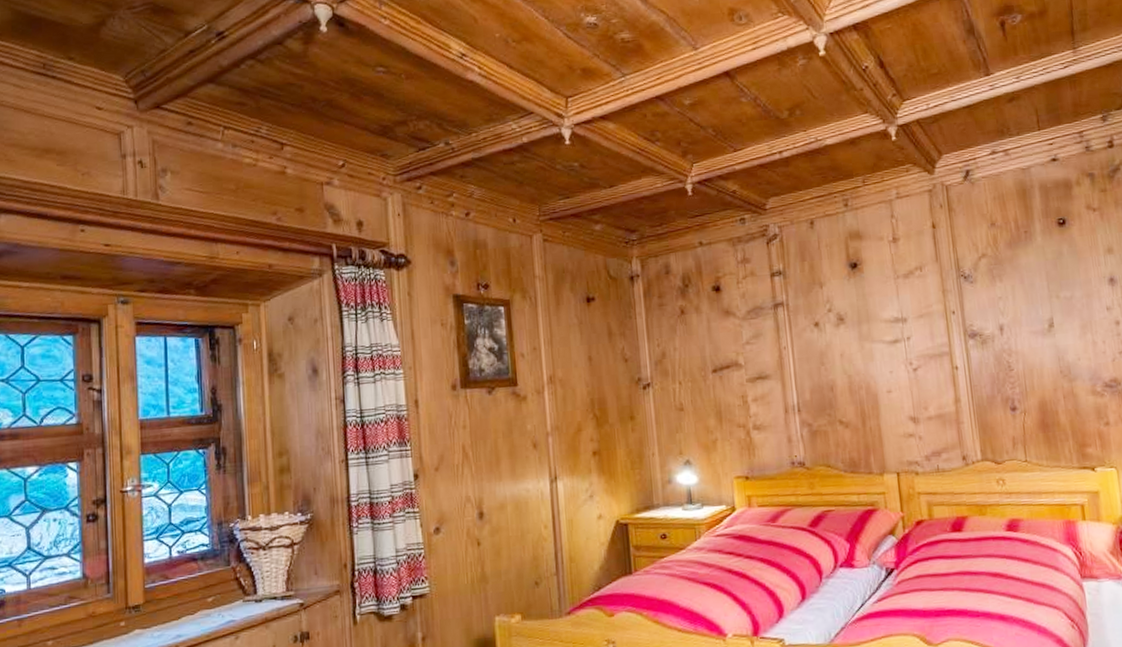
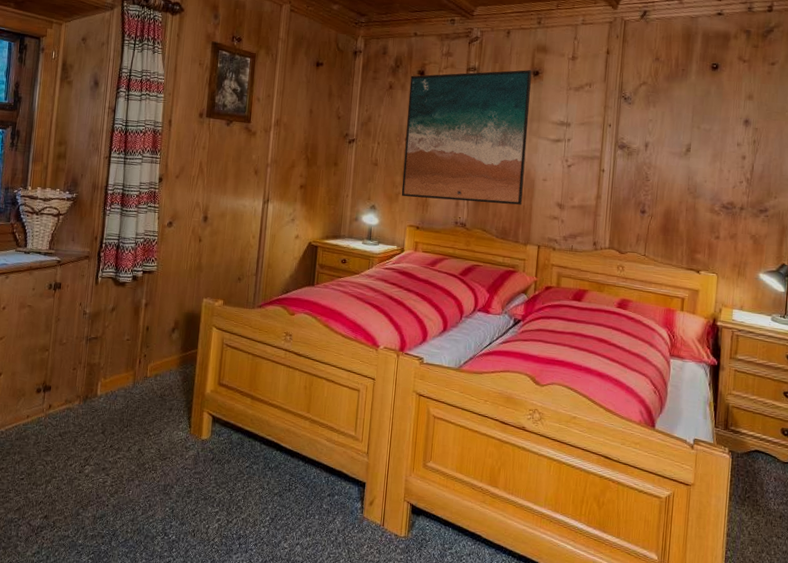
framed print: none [704,263,867,443] -> present [401,70,532,205]

